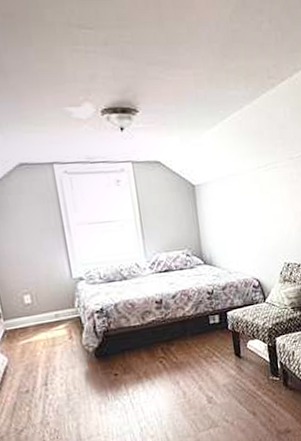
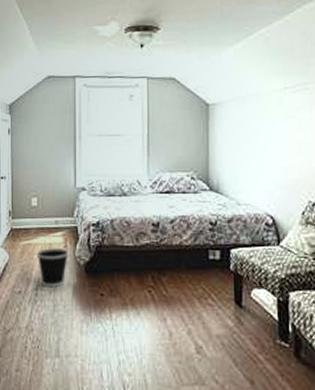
wastebasket: none [39,339,75,380] -> present [36,248,68,288]

